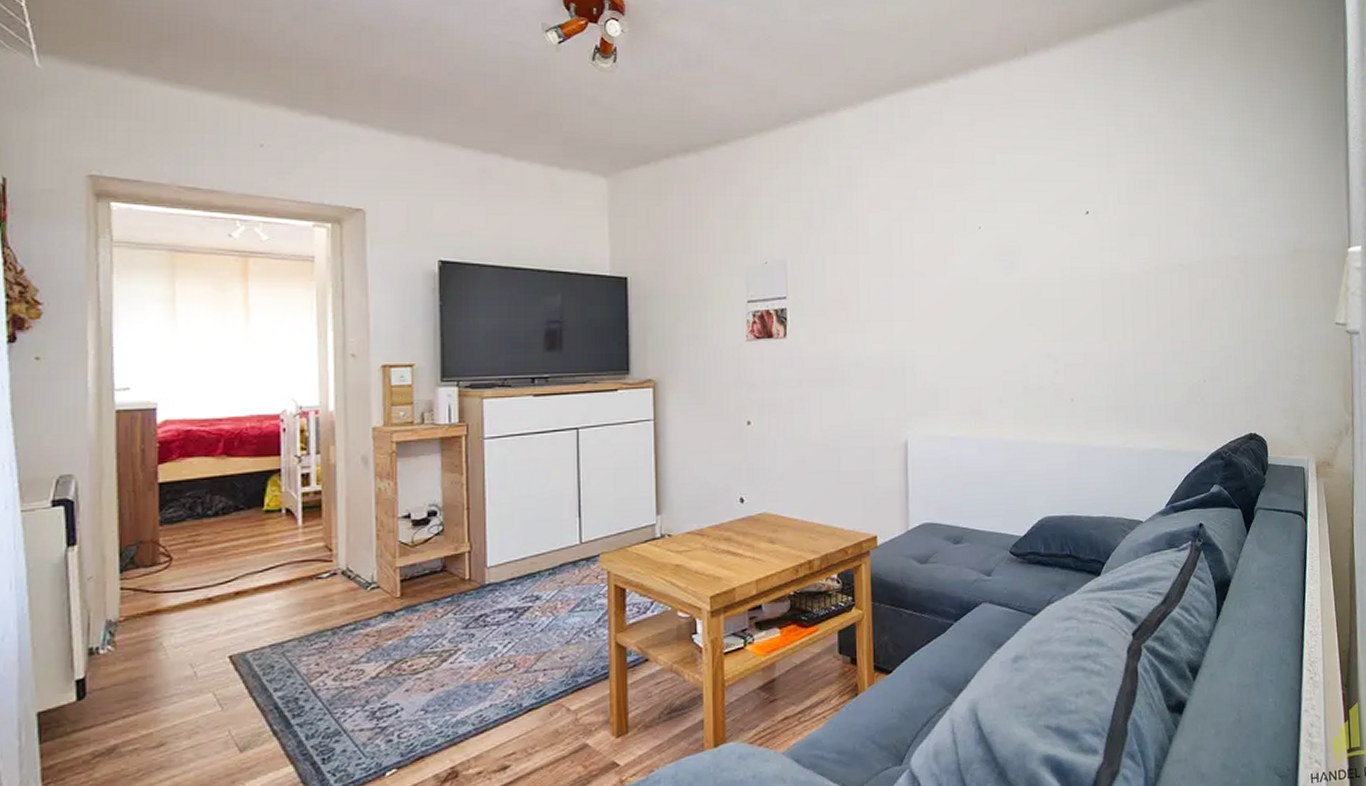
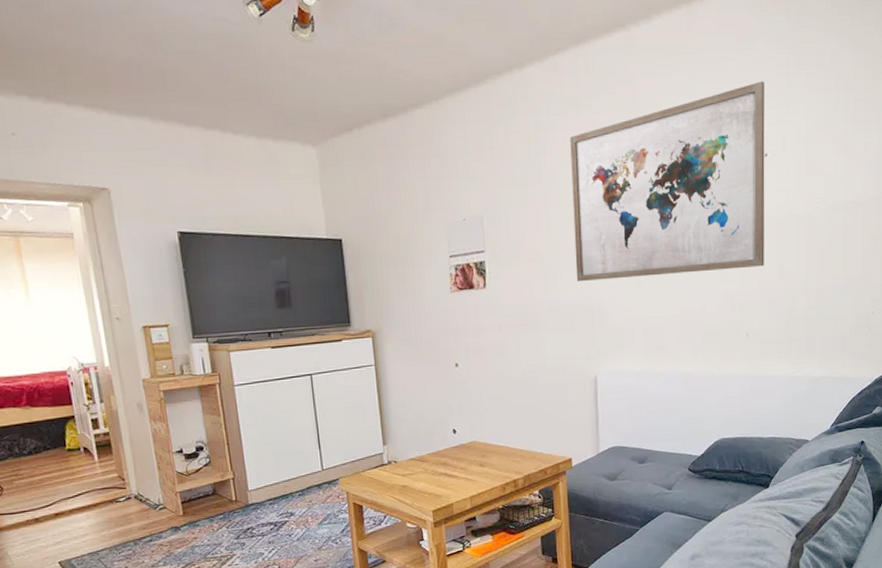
wall art: none [884,140,1089,336] -> present [570,81,765,282]

